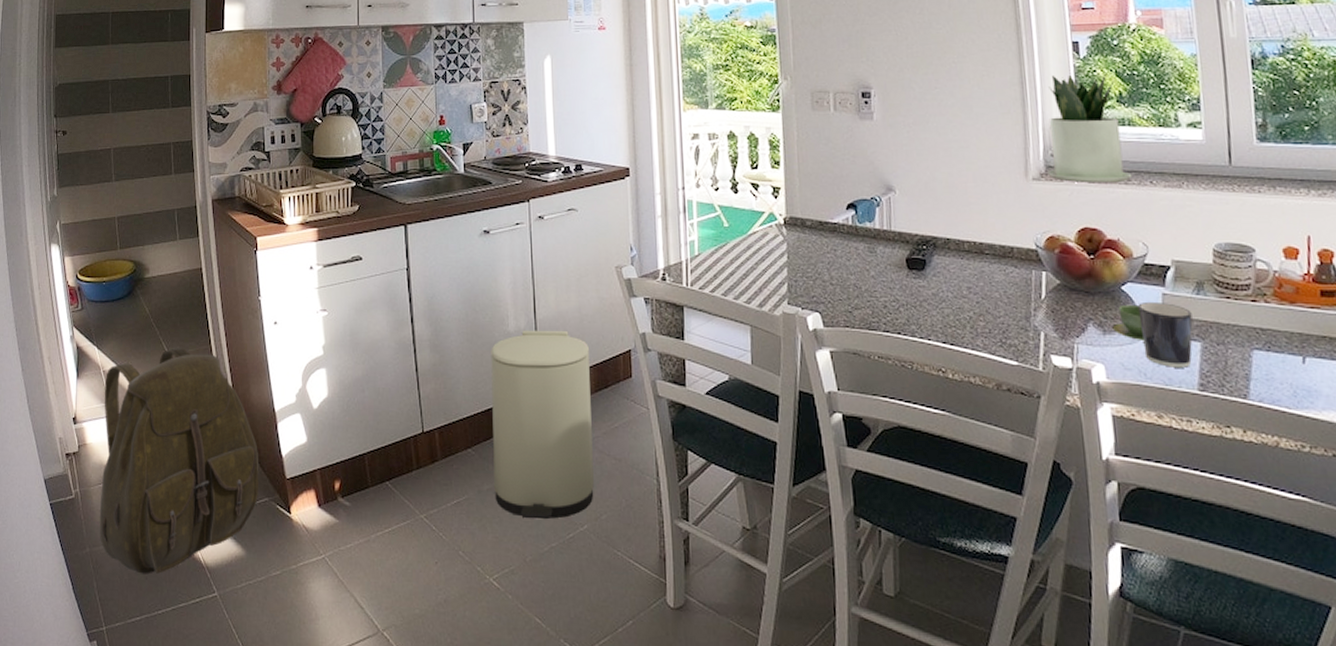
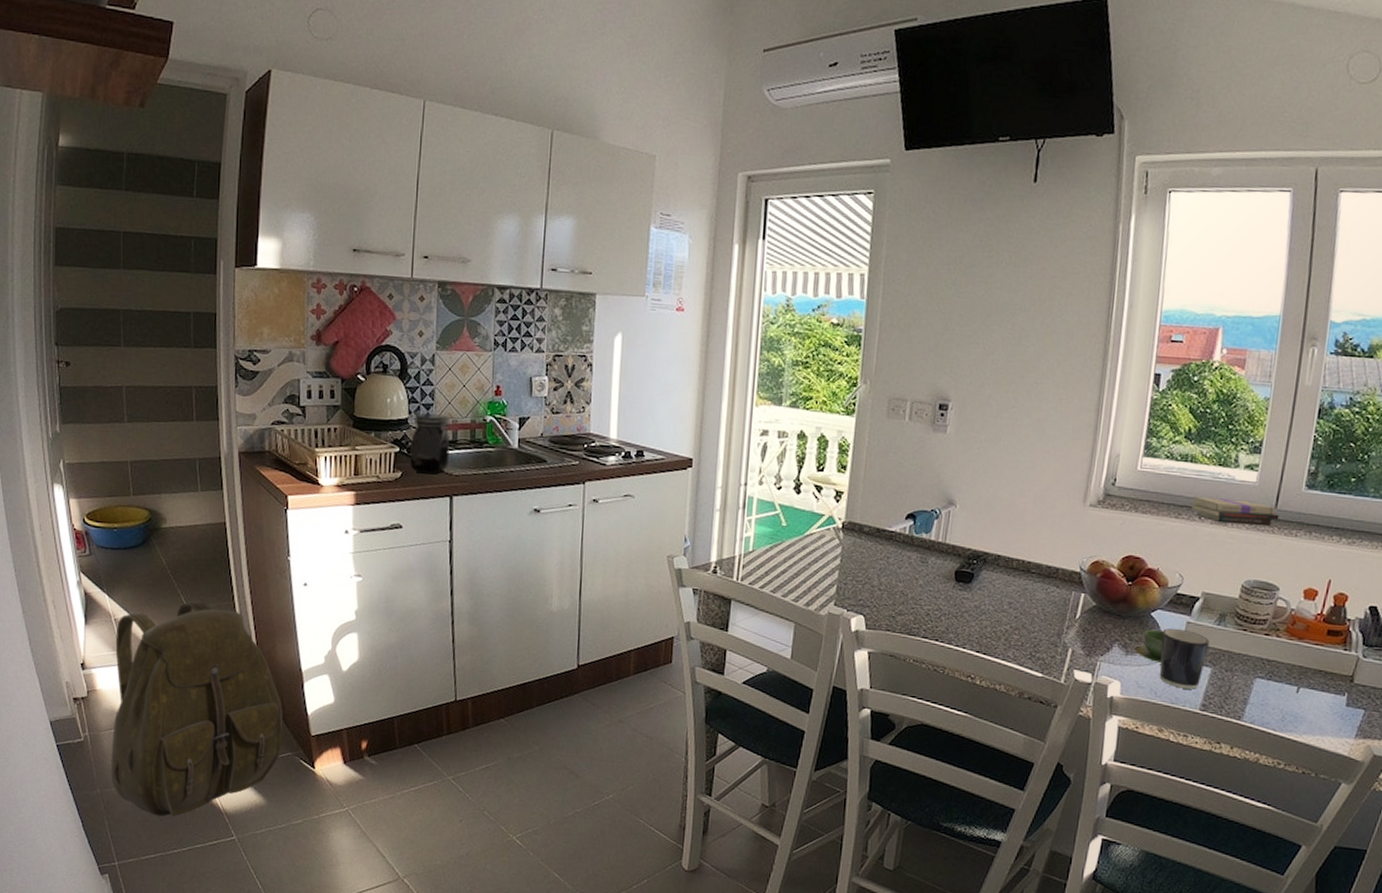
jar: none [366,147,401,205] -> present [410,413,450,475]
pedal bin: present [491,329,594,520] -> none [524,610,633,788]
planter: present [1047,73,1133,184] -> none [1105,405,1187,516]
books: none [1139,159,1237,186] -> present [1192,496,1279,527]

